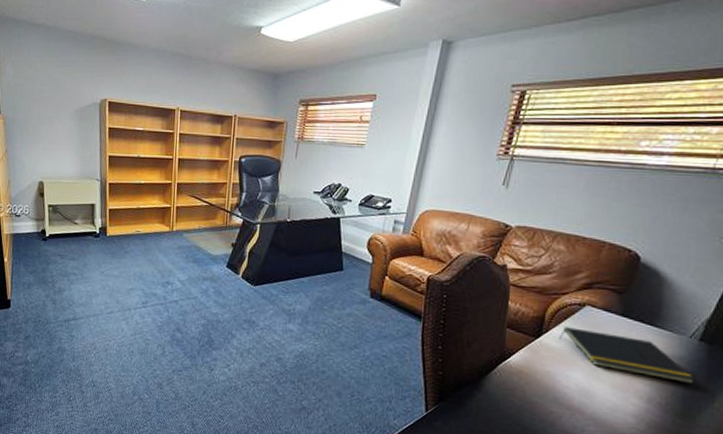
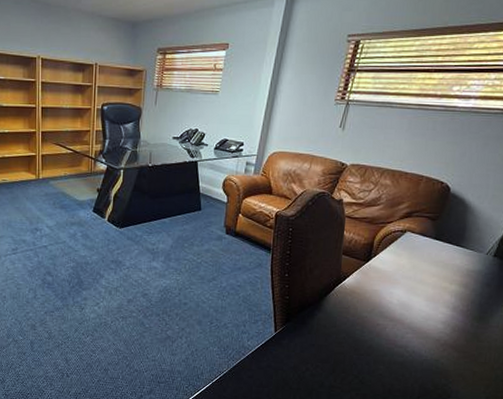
notepad: present [559,327,697,385] -> none [385,251,491,293]

